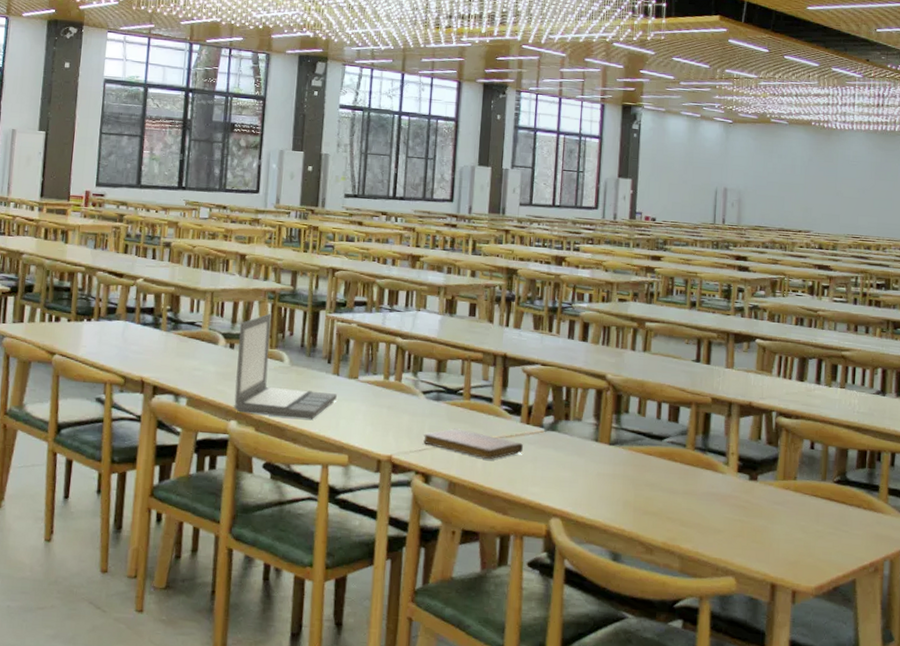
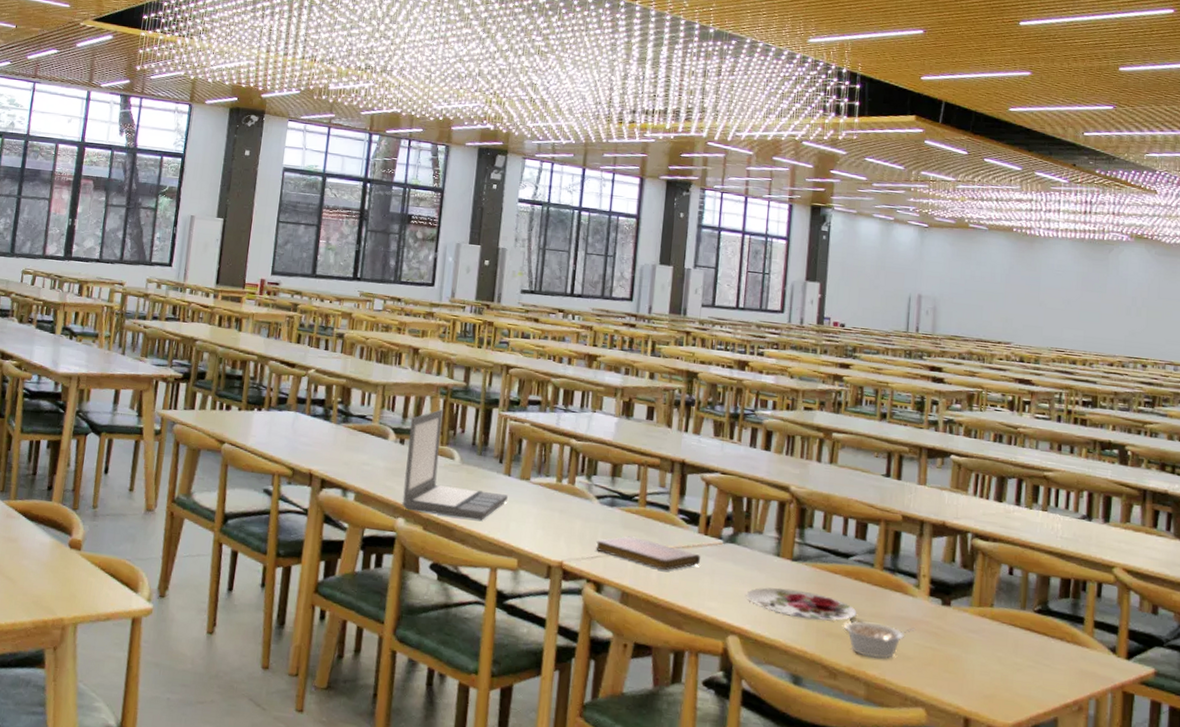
plate: none [567,471,671,500] -> present [746,587,857,621]
legume: none [659,498,725,533] -> present [844,620,915,659]

